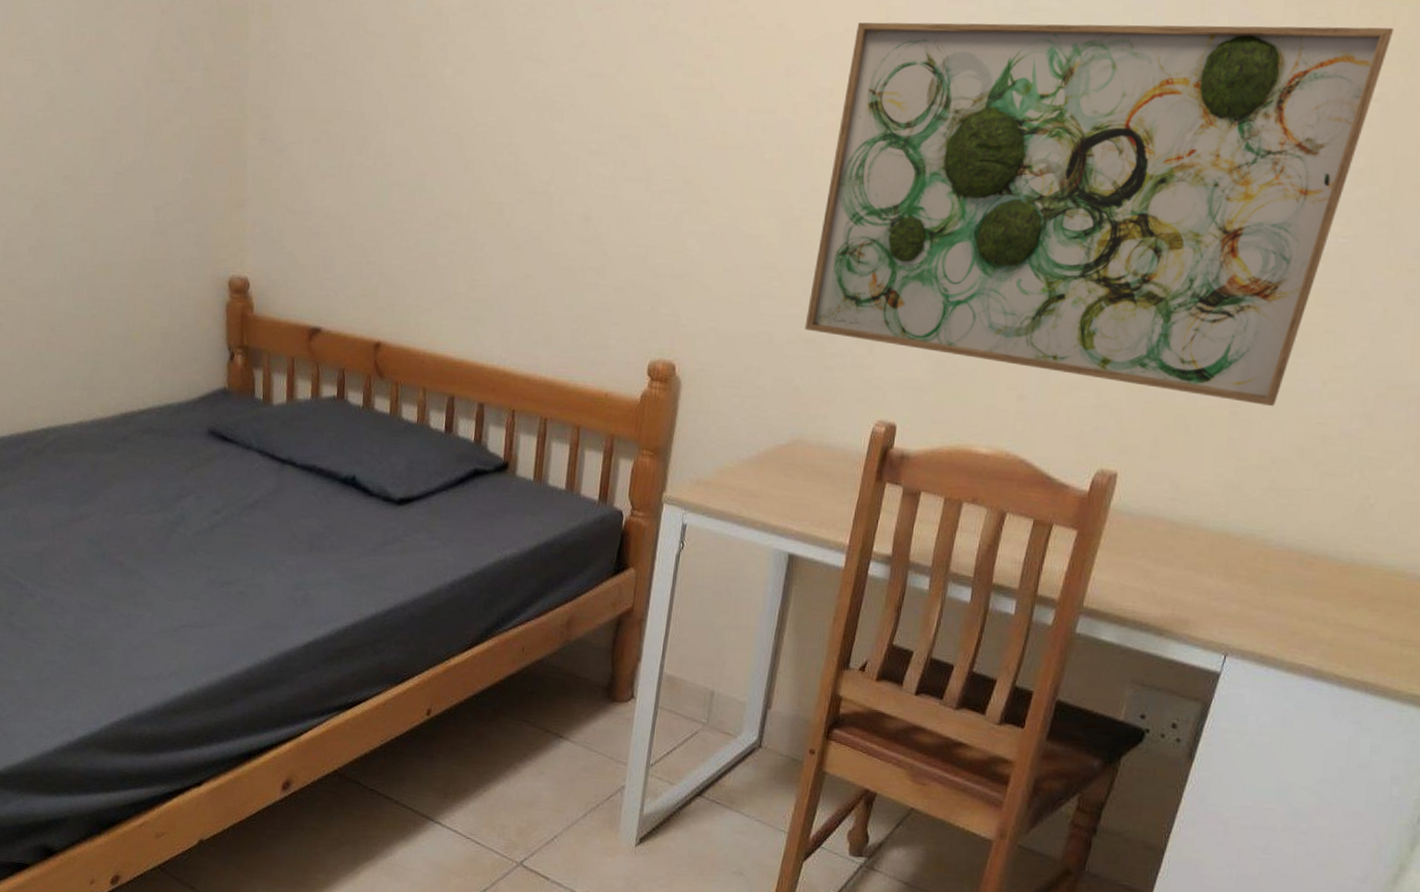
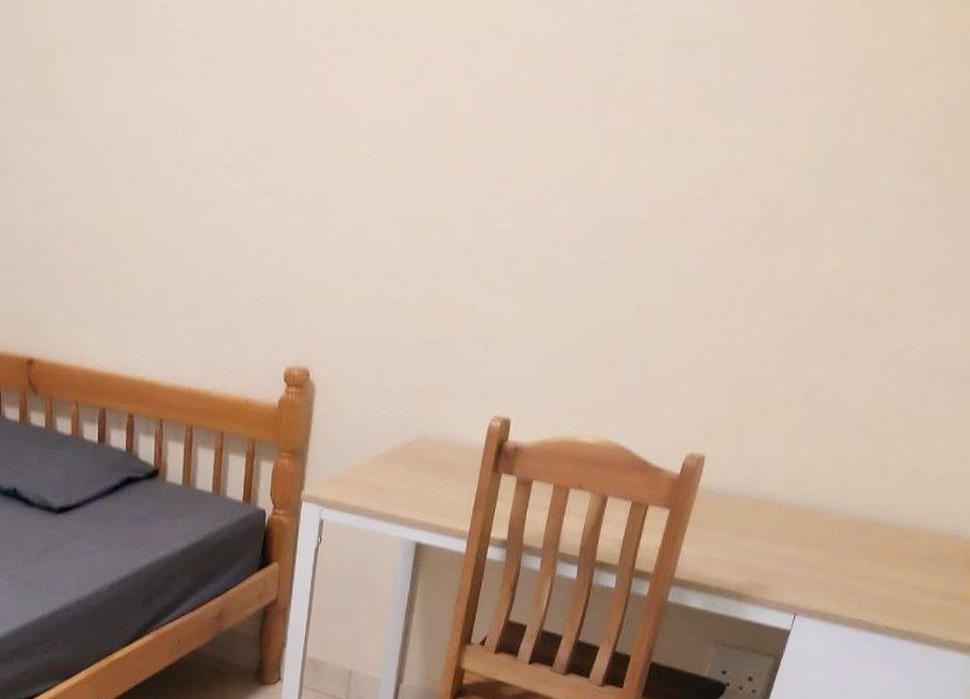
wall art: present [804,22,1395,407] -> none [427,27,957,390]

